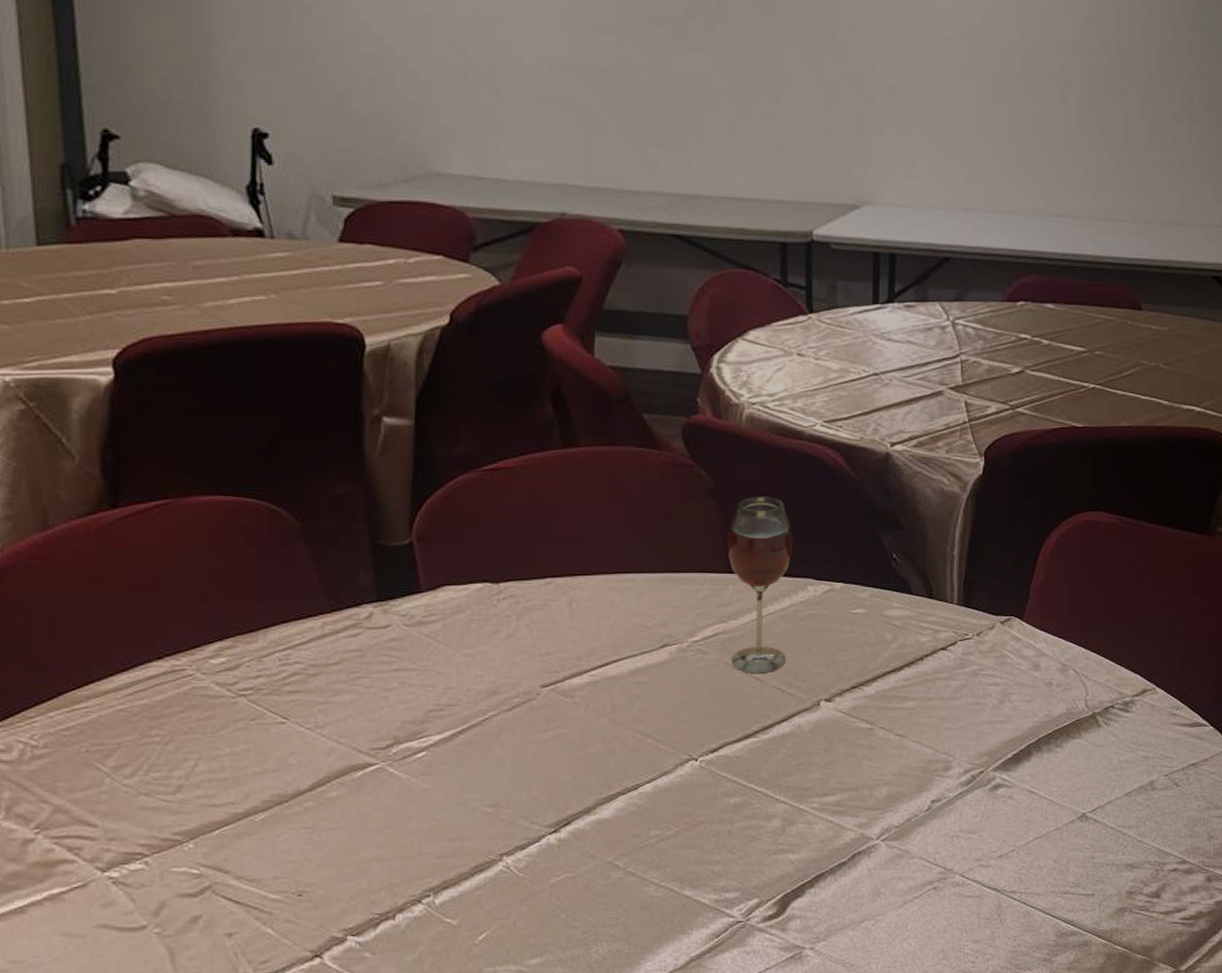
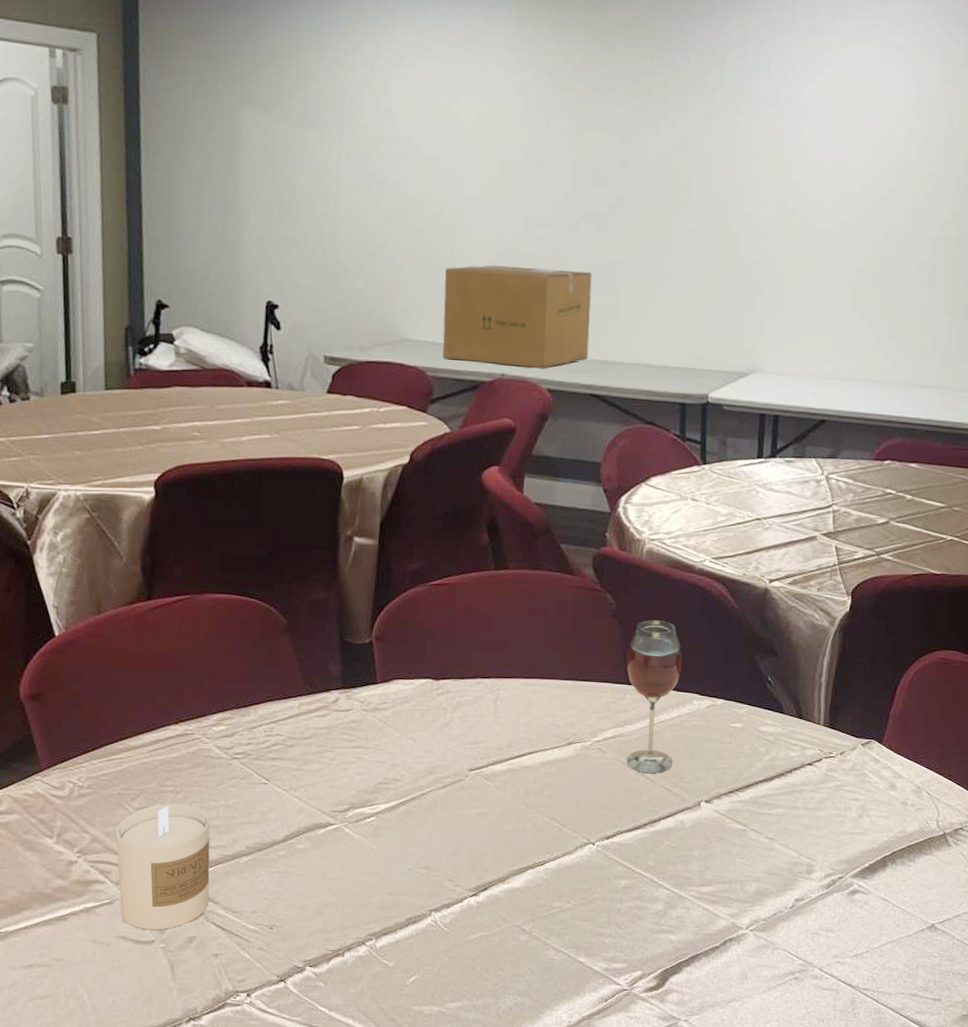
candle: none [87,756,217,914] -> present [116,803,211,930]
box: none [484,81,668,206] -> present [442,265,592,369]

